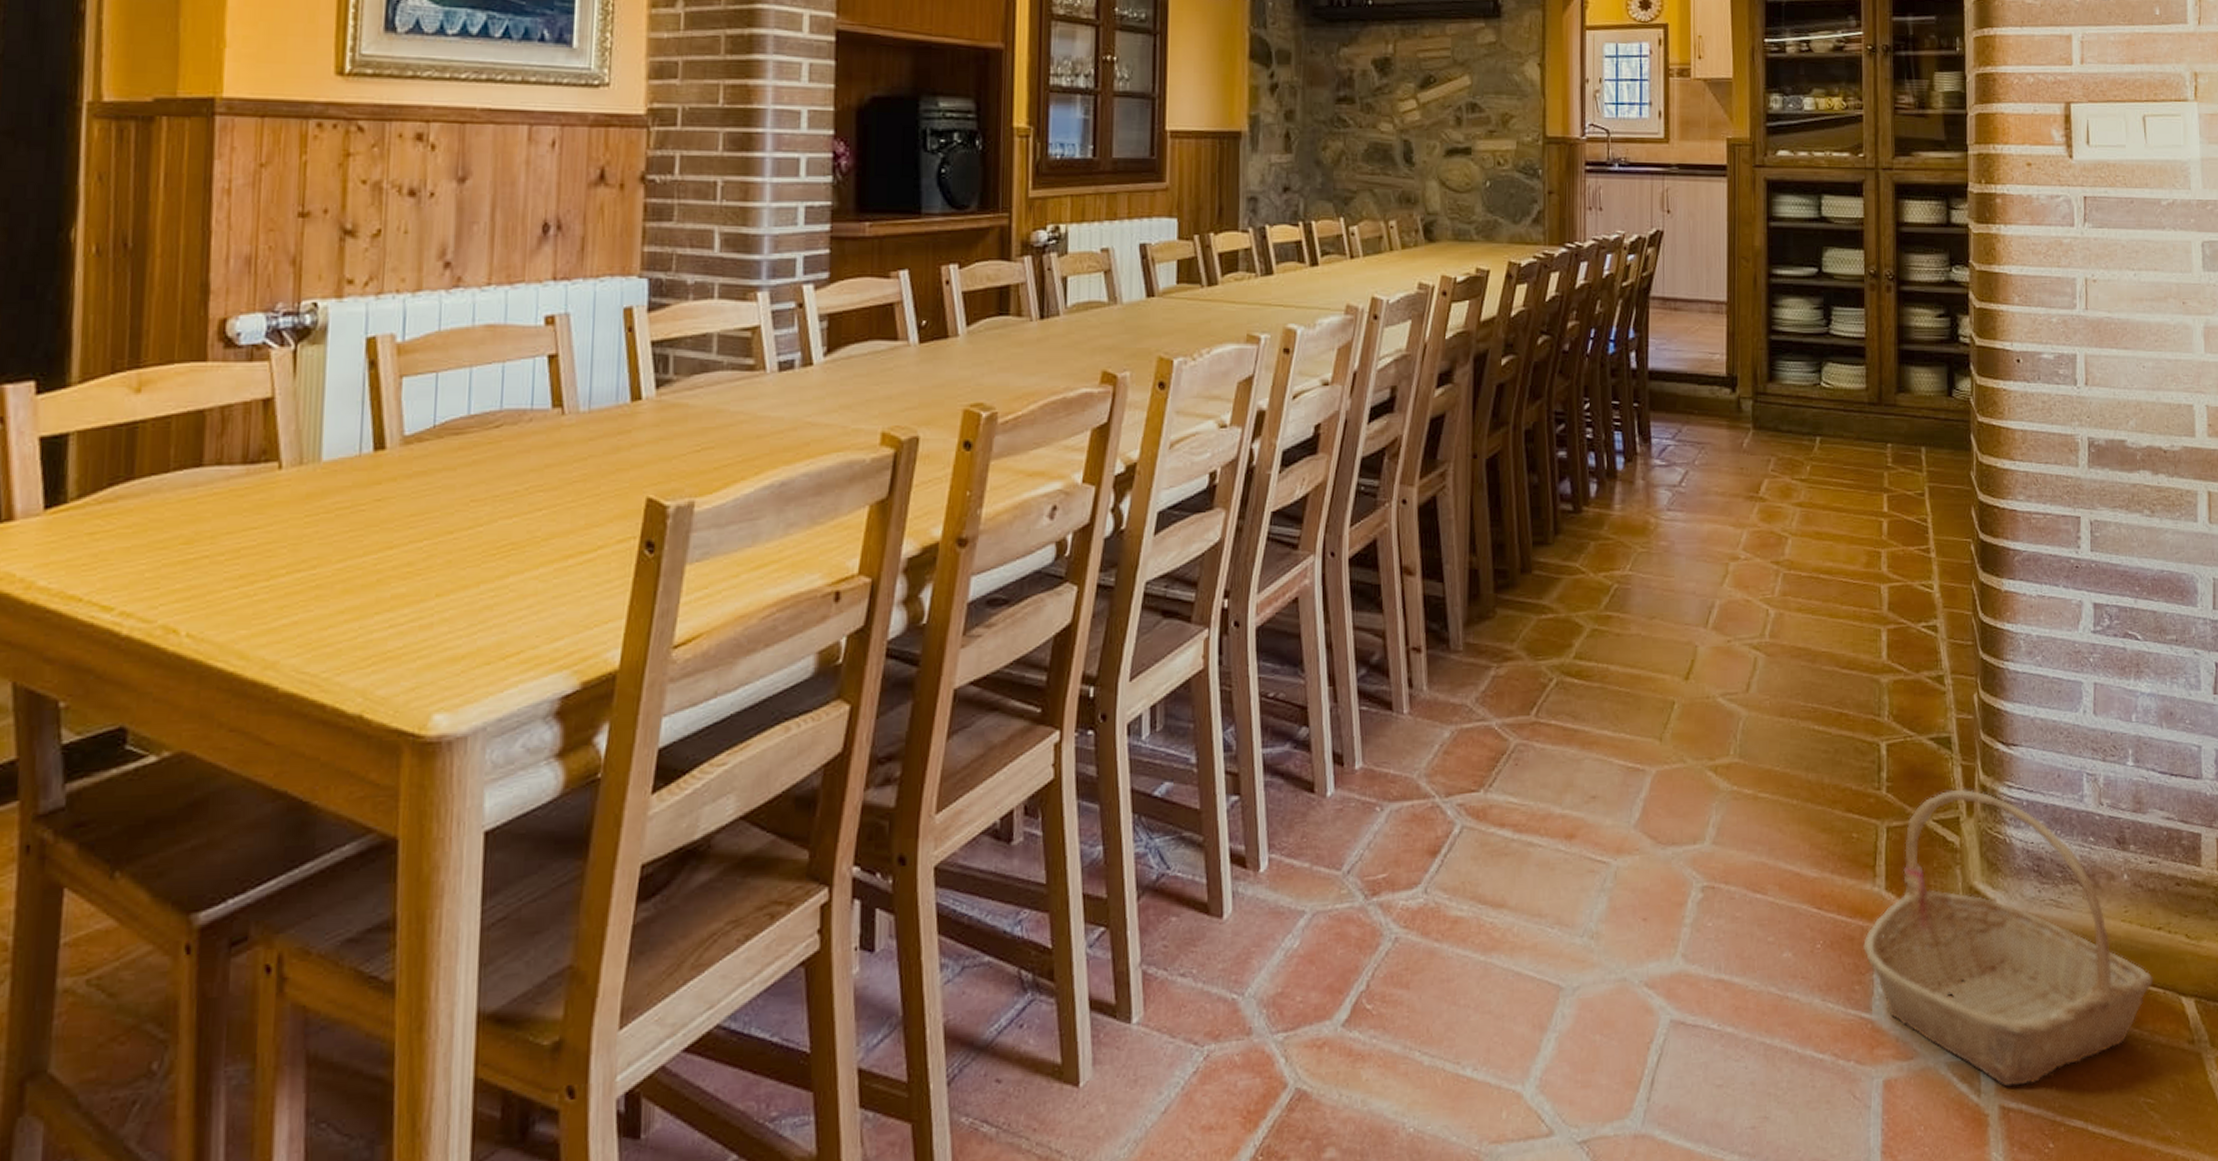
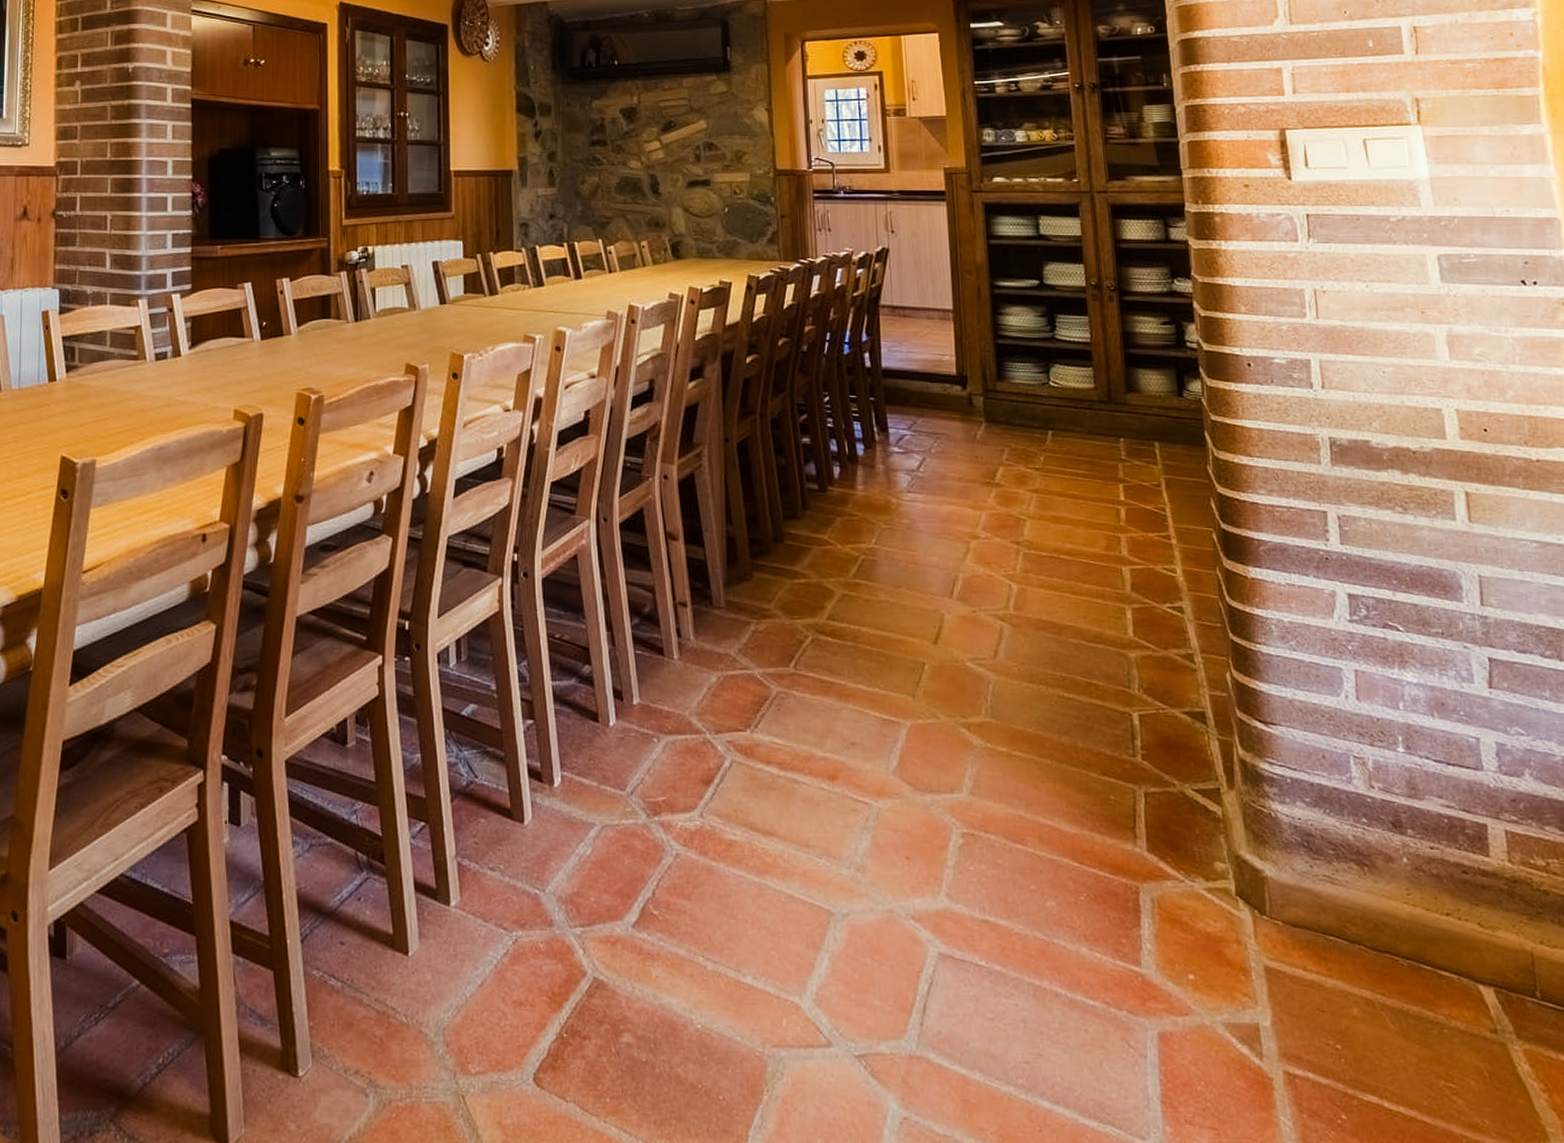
basket: present [1863,788,2152,1087] -> none [1128,762,1444,1054]

